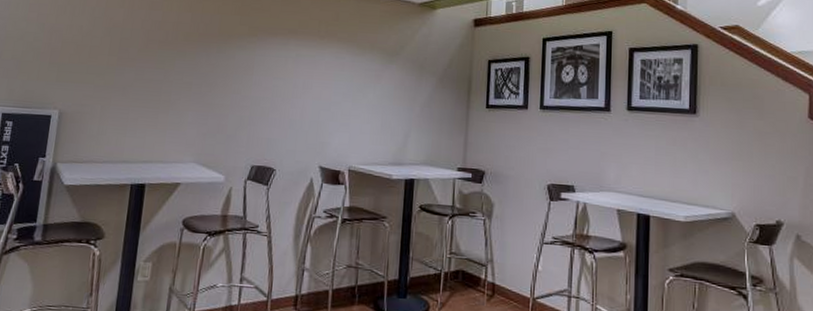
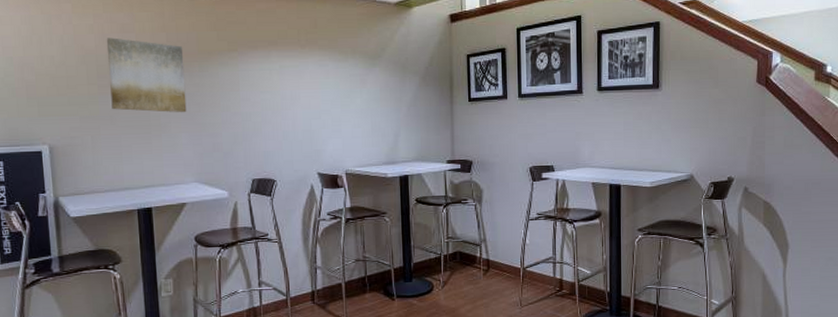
wall art: none [126,13,205,92] -> present [106,37,187,113]

